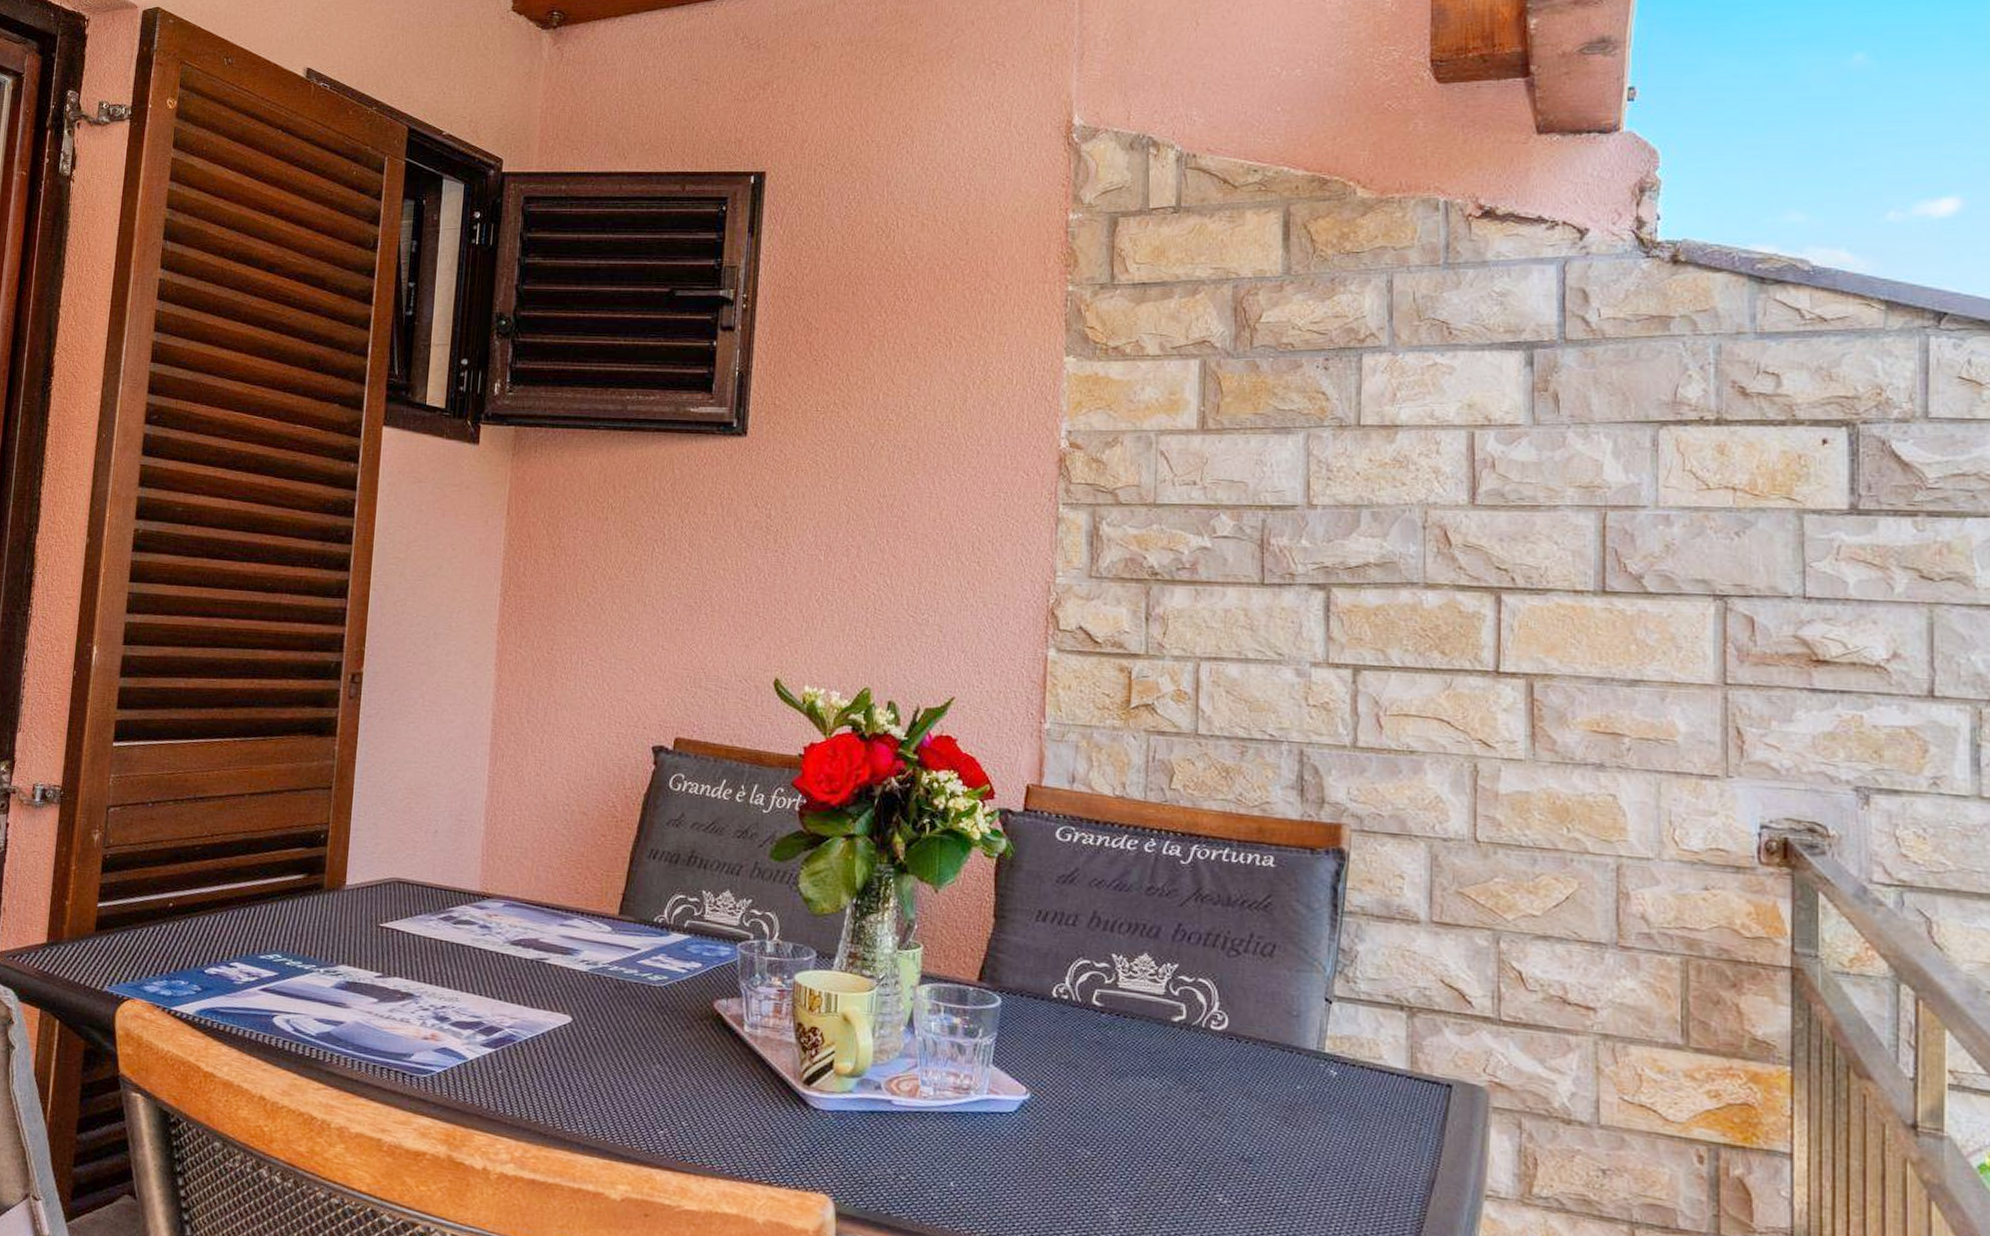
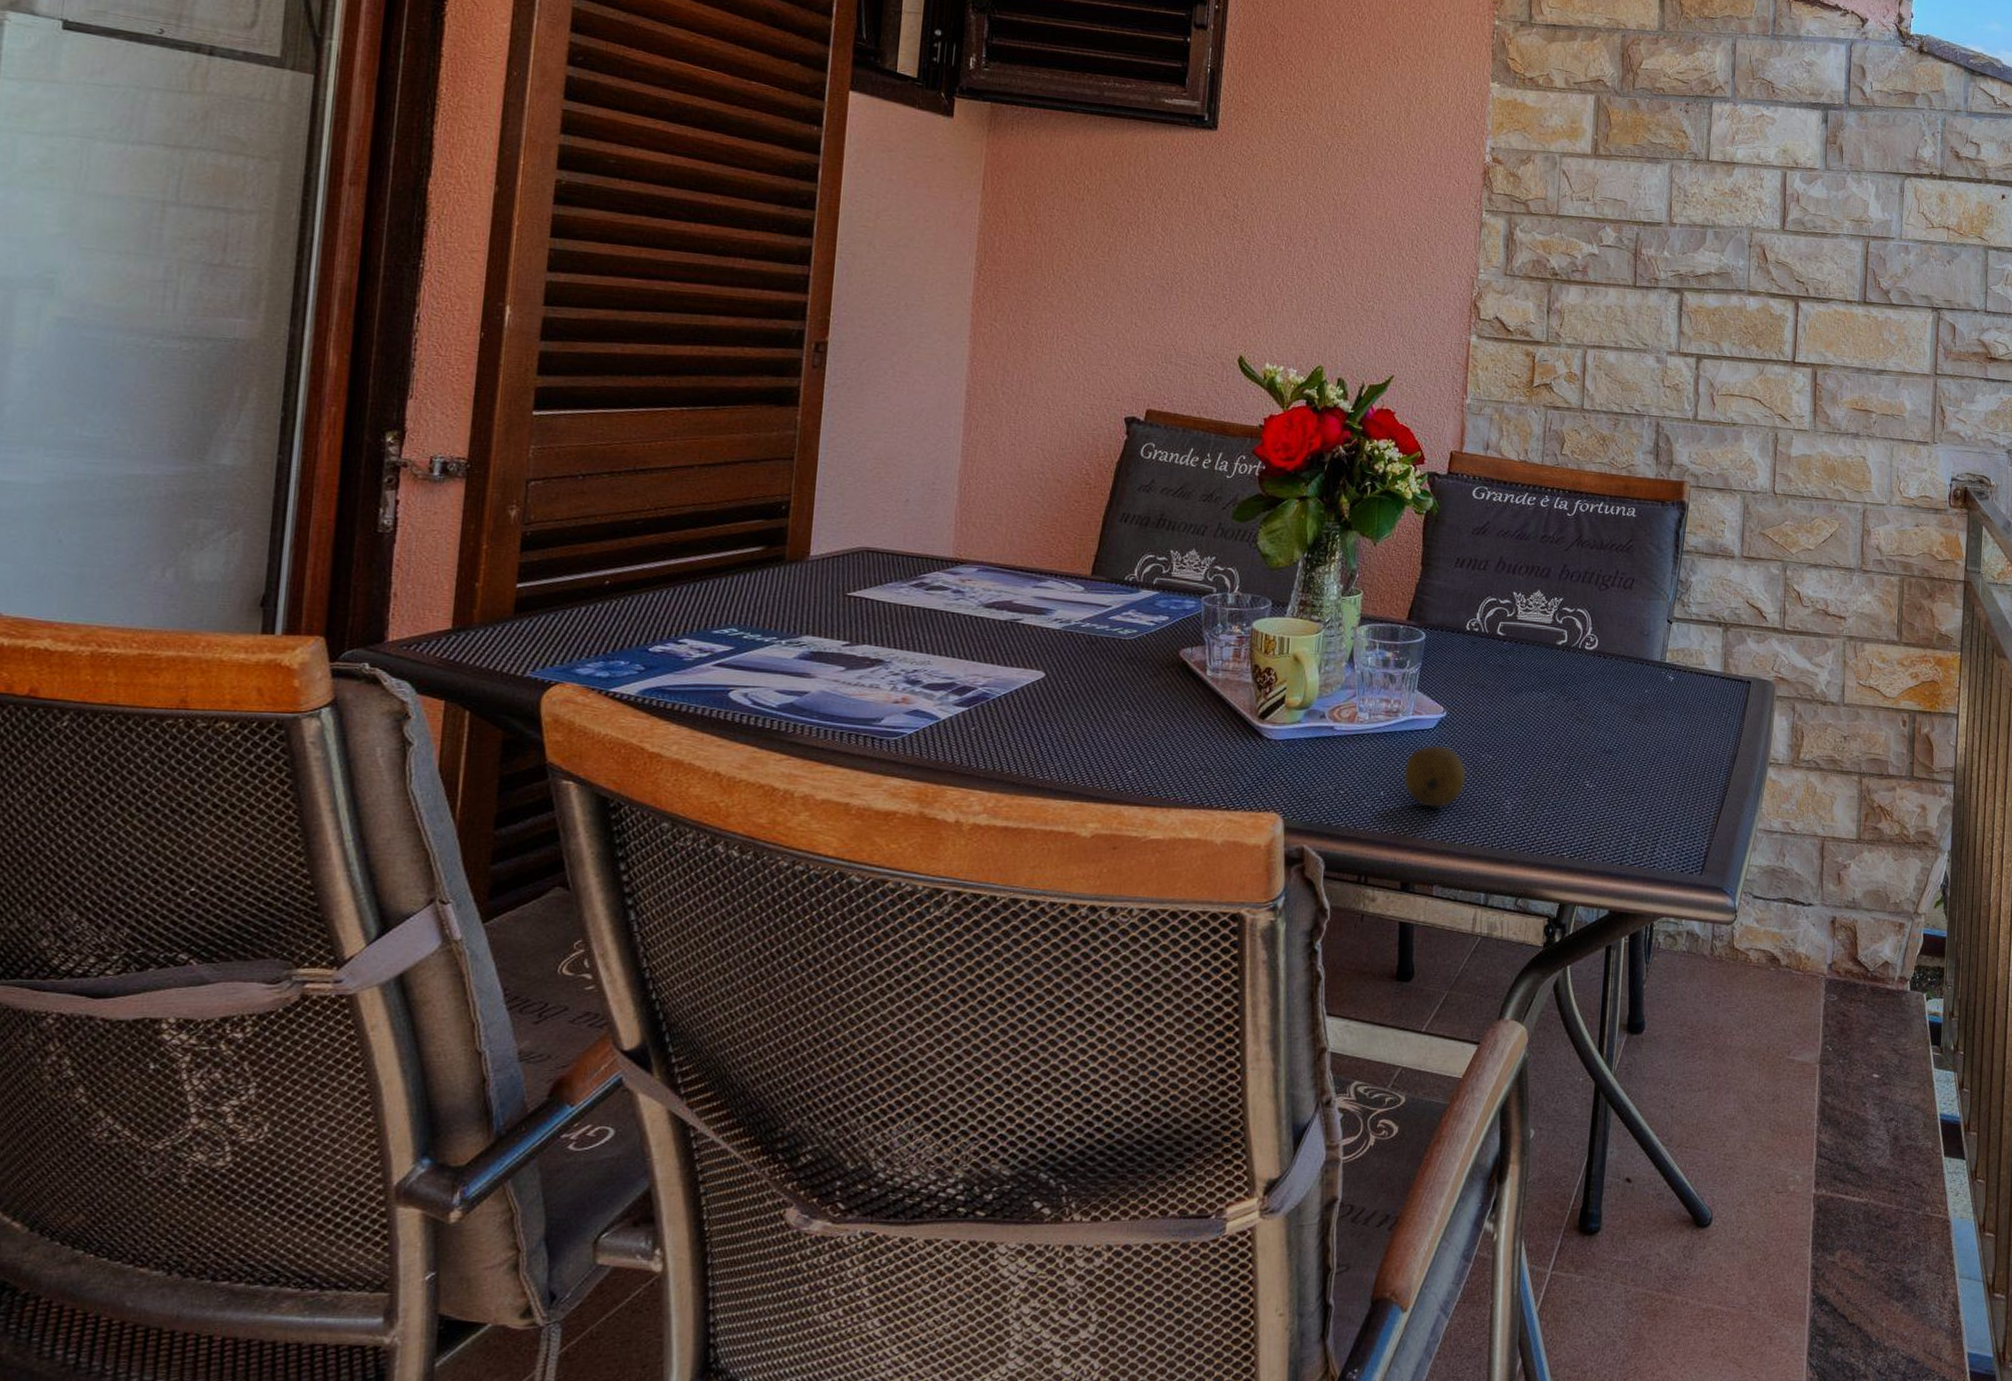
fruit: none [978,1131,1058,1208] -> present [1404,745,1466,807]

